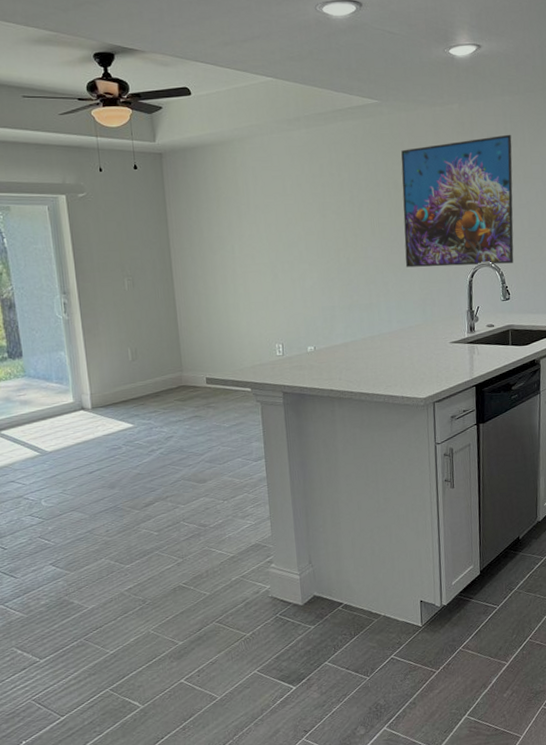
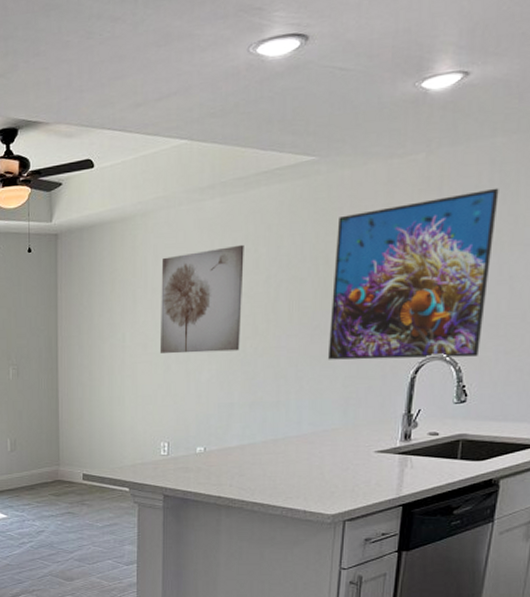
wall art: none [260,169,335,264] -> present [159,244,244,354]

